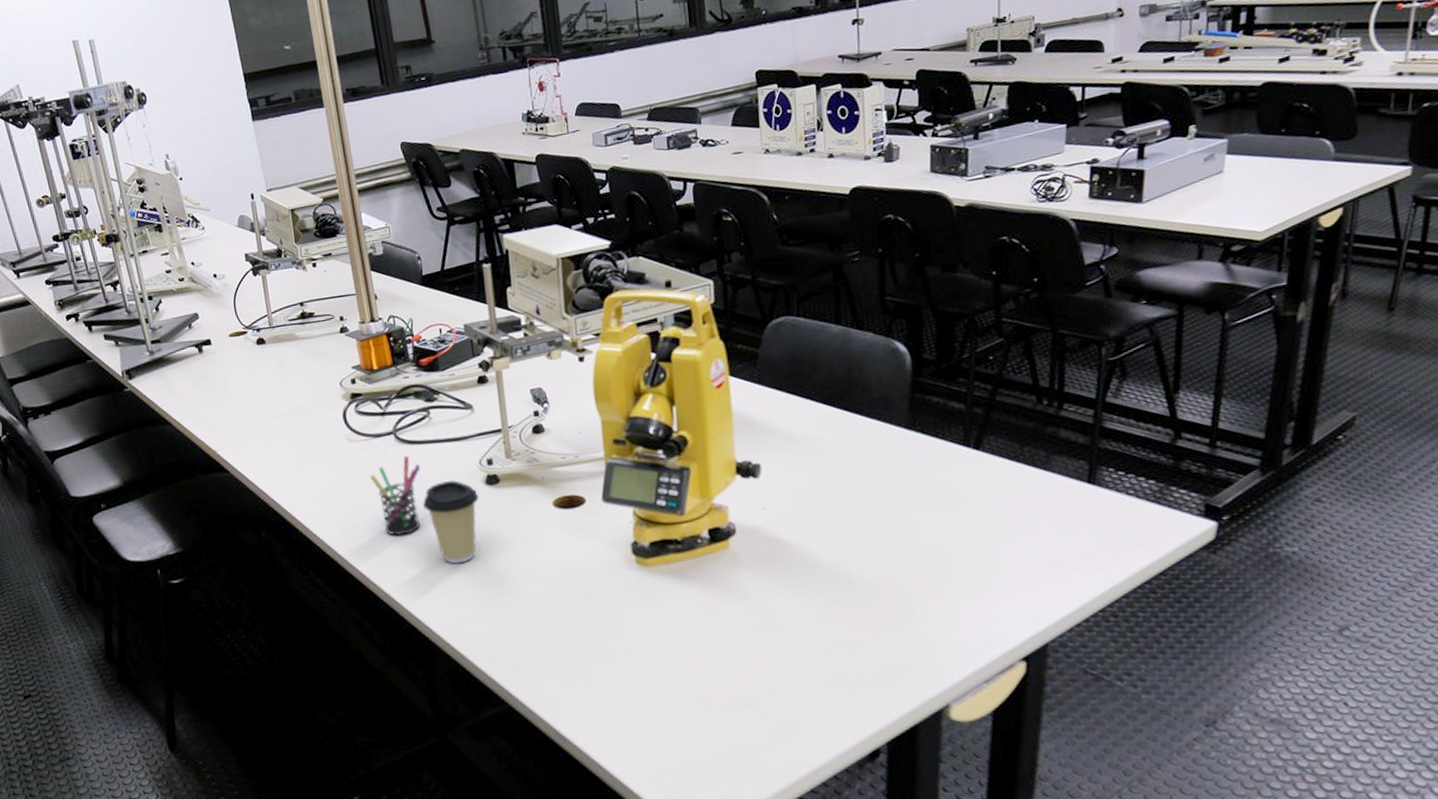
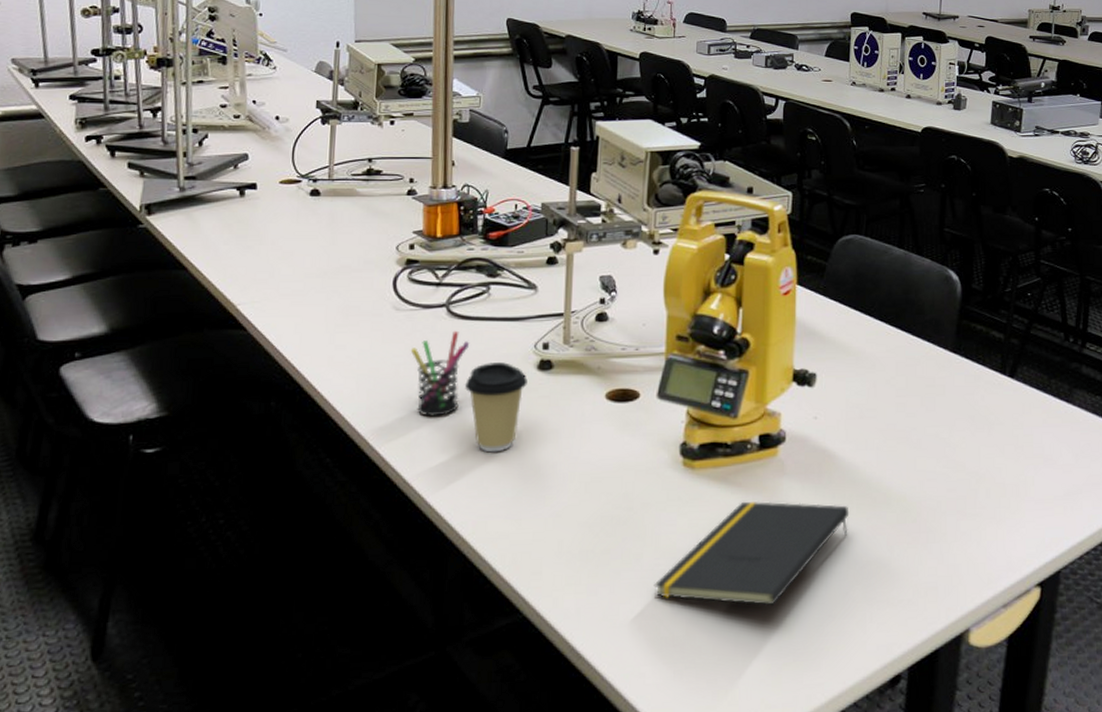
notepad: none [624,591,811,690] -> present [654,501,849,606]

